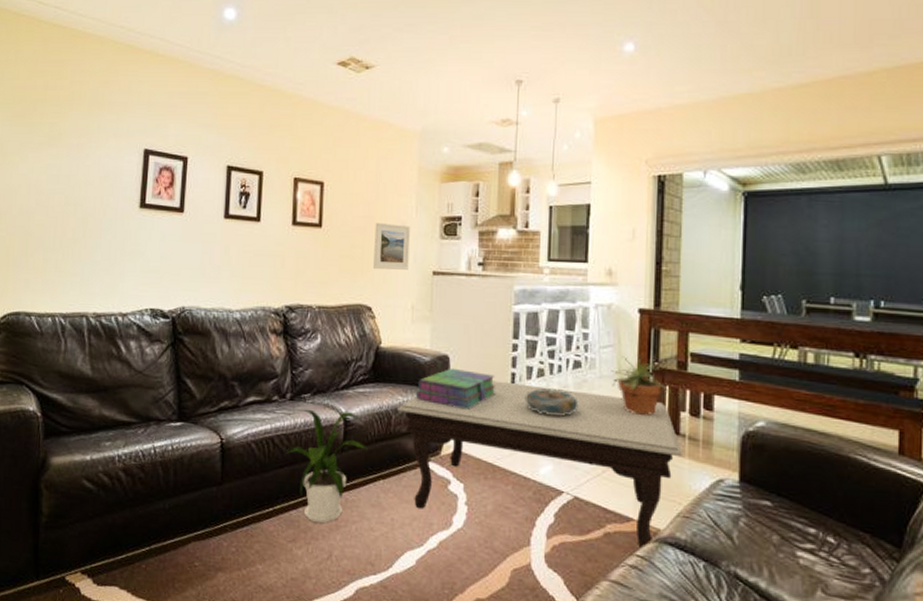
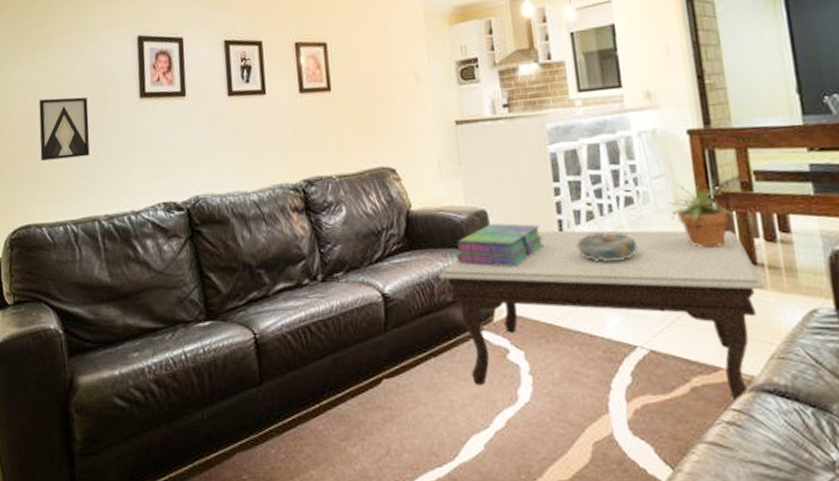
wall art: none [37,195,89,256] -> present [39,97,90,161]
house plant: present [285,408,369,524] -> none [324,285,413,416]
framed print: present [373,222,410,270] -> none [386,75,429,128]

